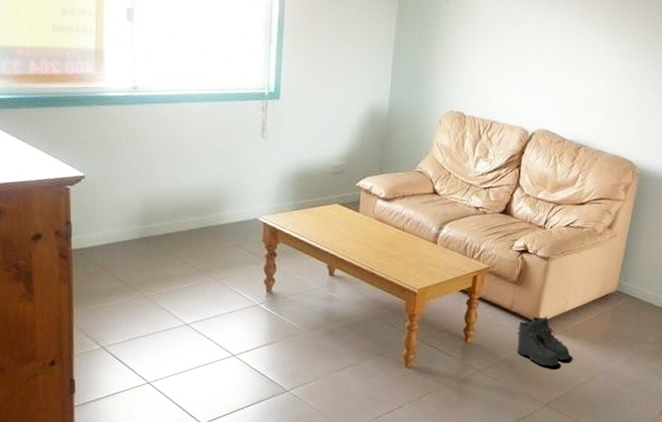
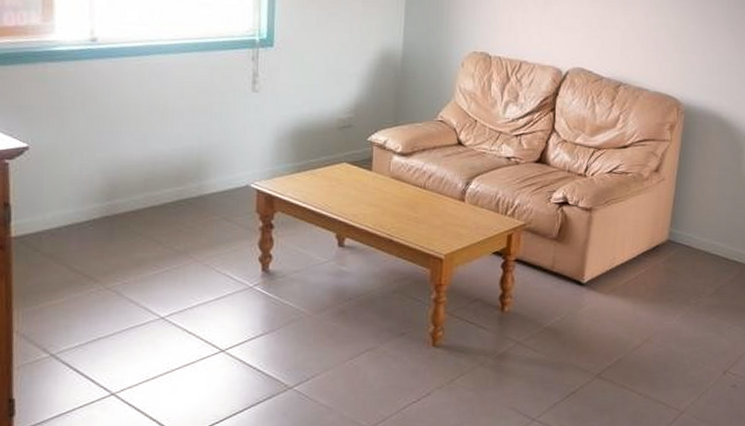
boots: present [517,316,570,367] -> none [560,274,621,332]

